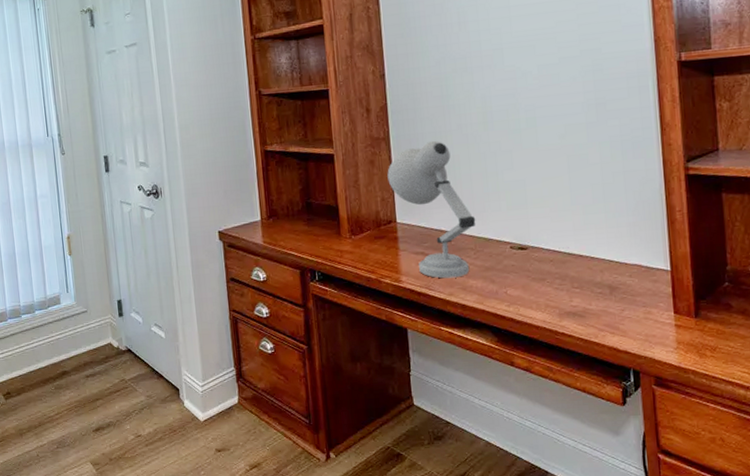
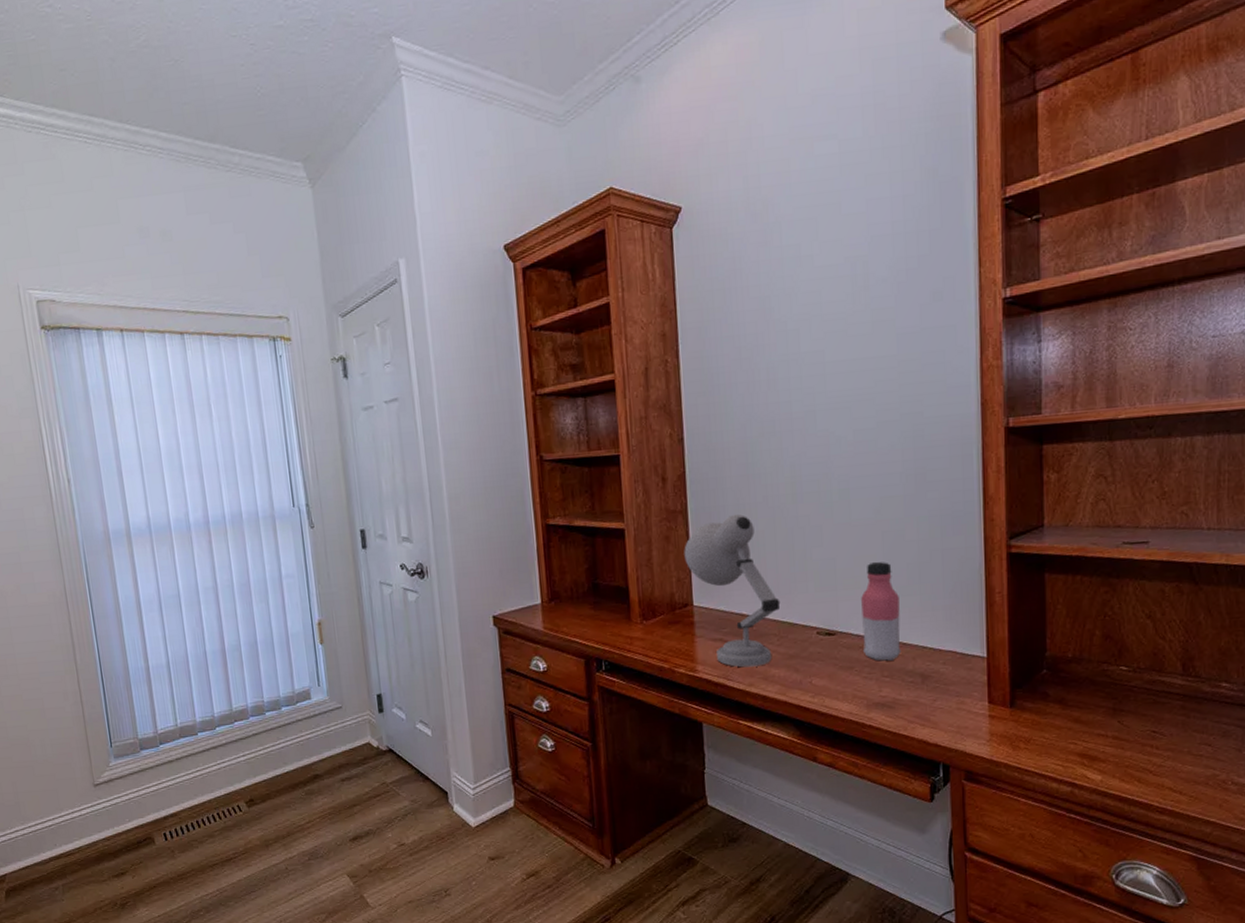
water bottle: none [550,182,590,274] -> present [861,561,902,661]

